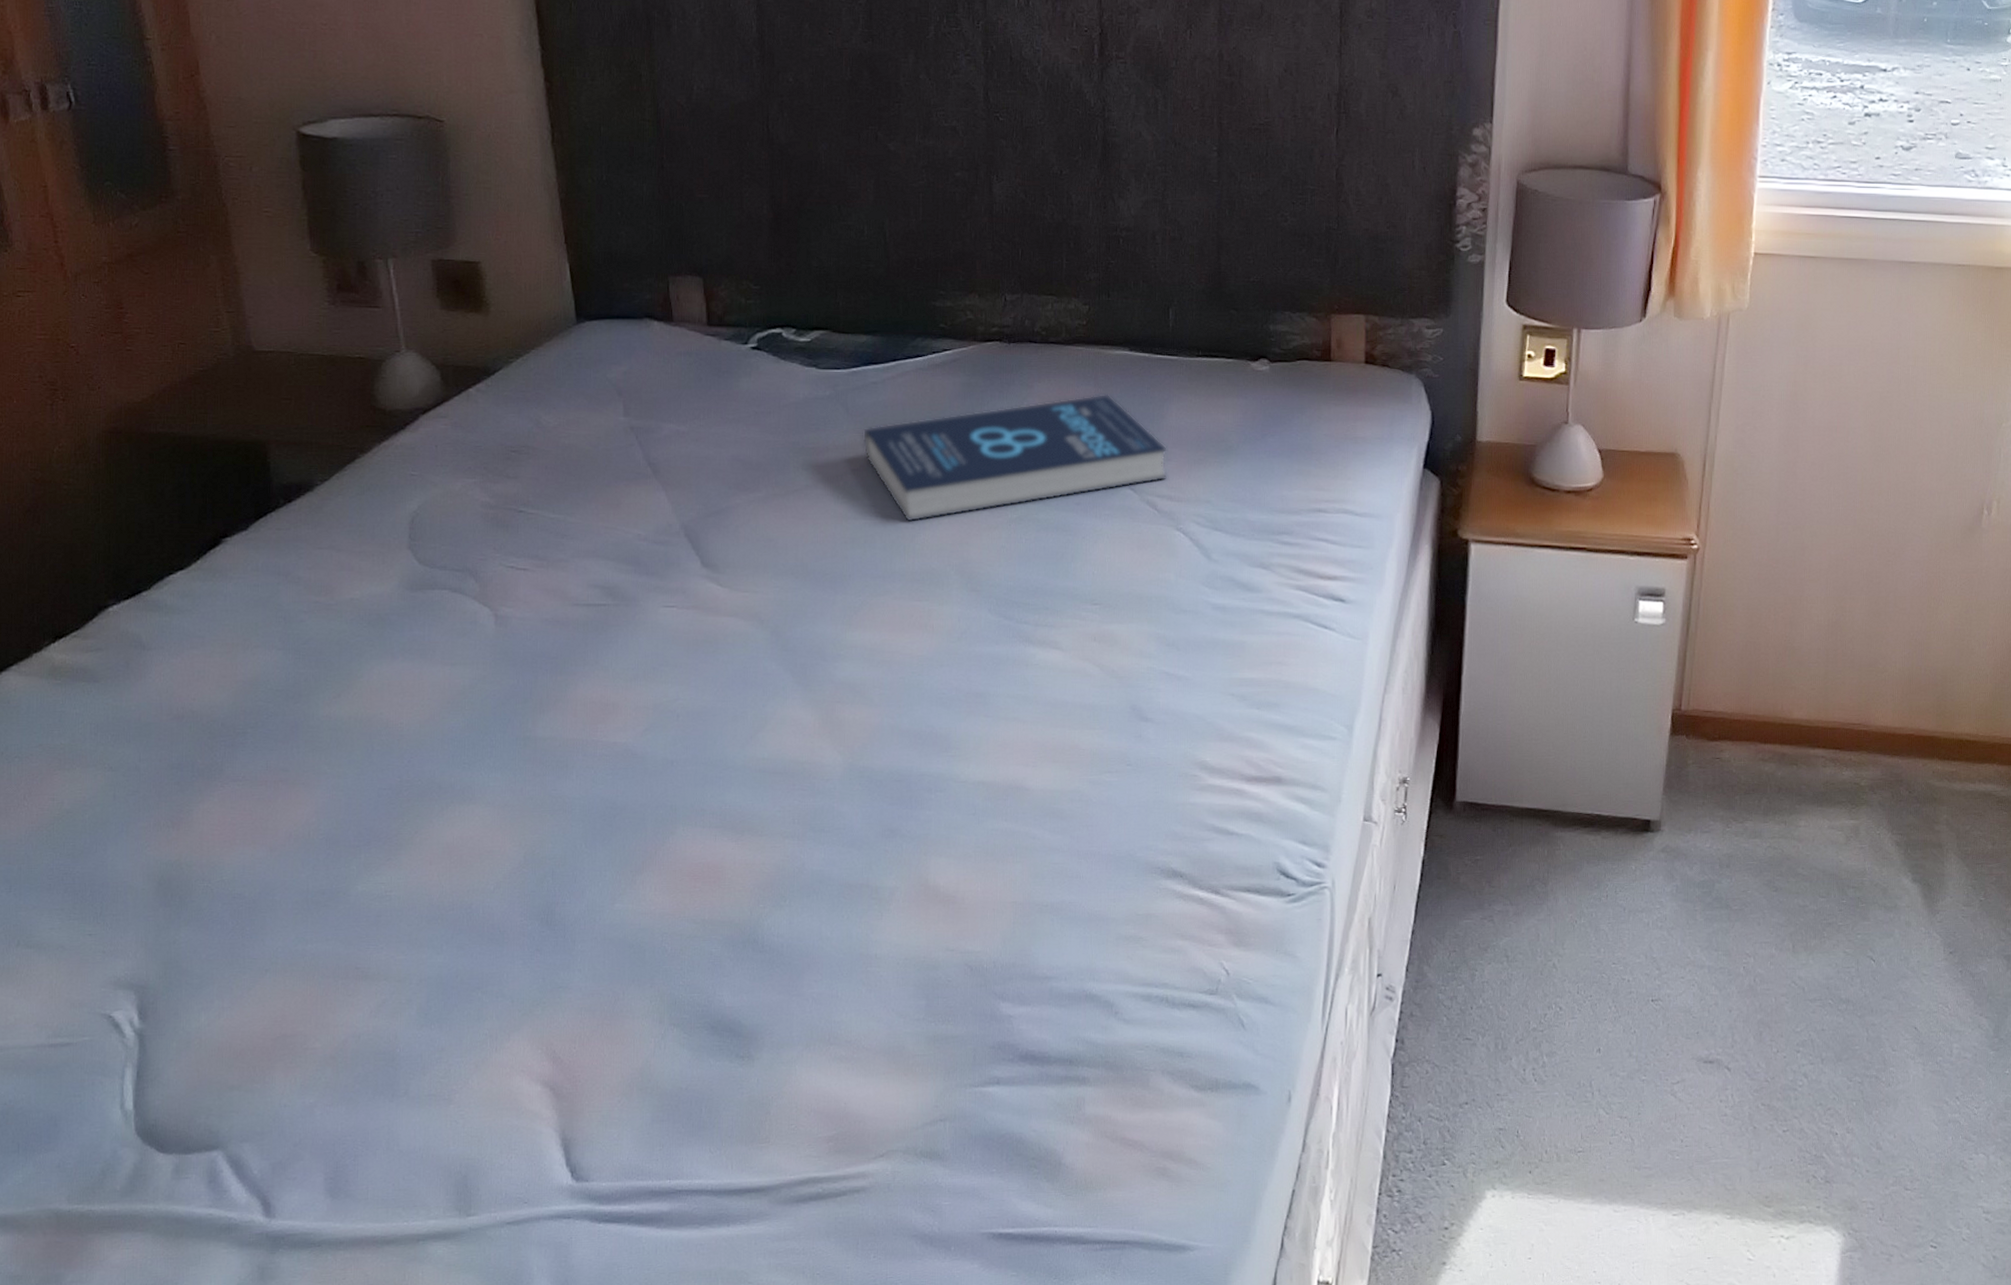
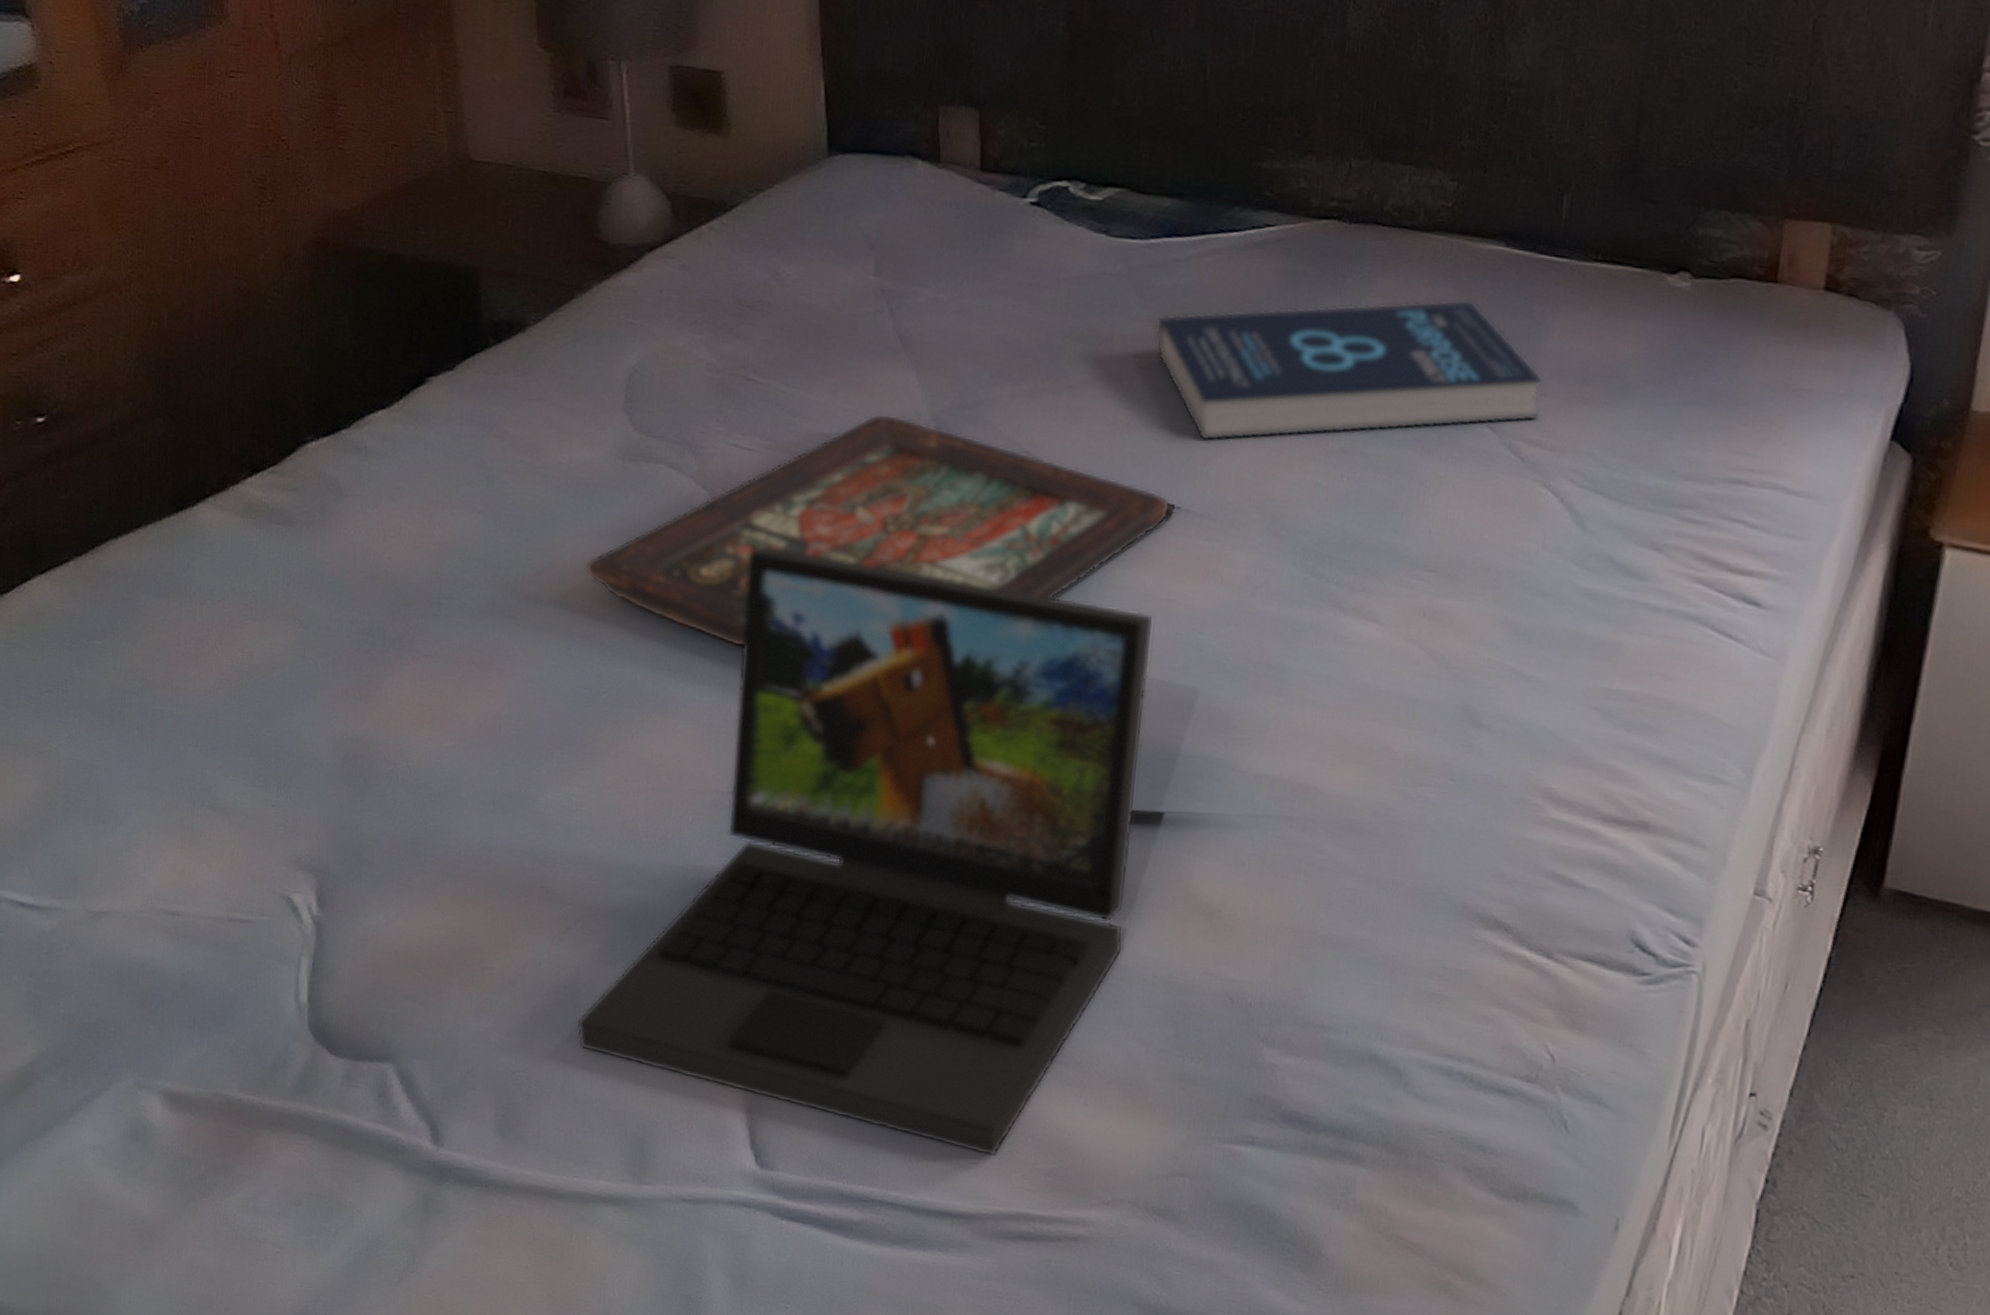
decorative tray: none [381,528,886,736] -> present [585,413,1171,648]
laptop: none [397,648,881,1134] -> present [576,545,1155,1157]

